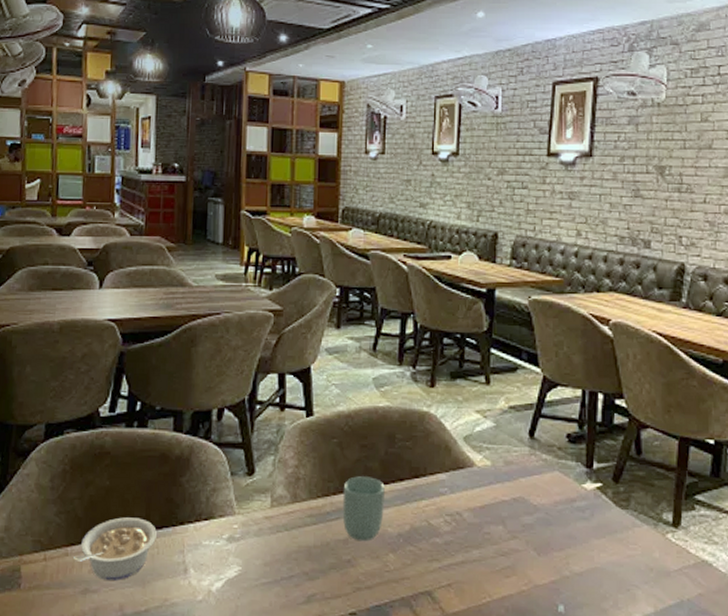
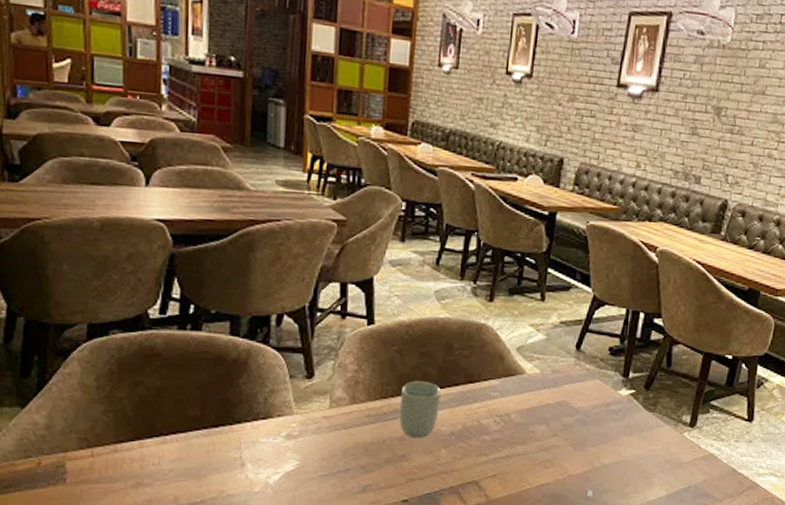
legume: present [74,517,157,581] -> none [124,416,212,475]

